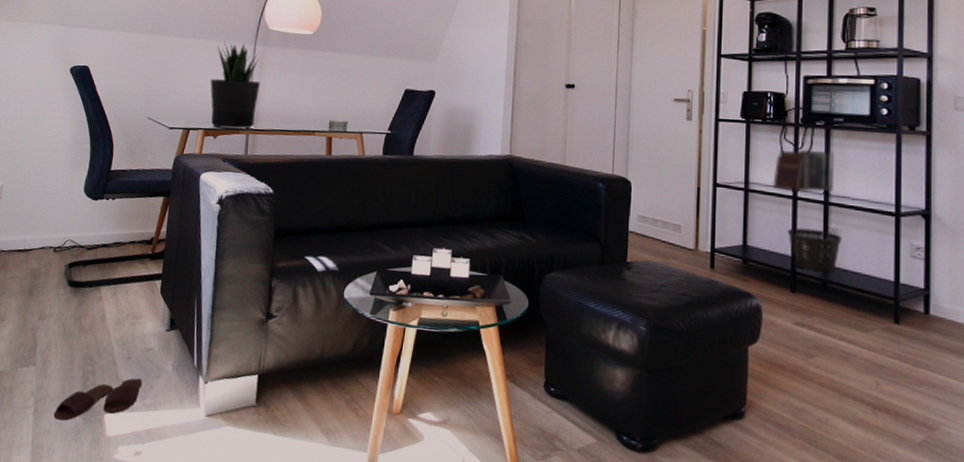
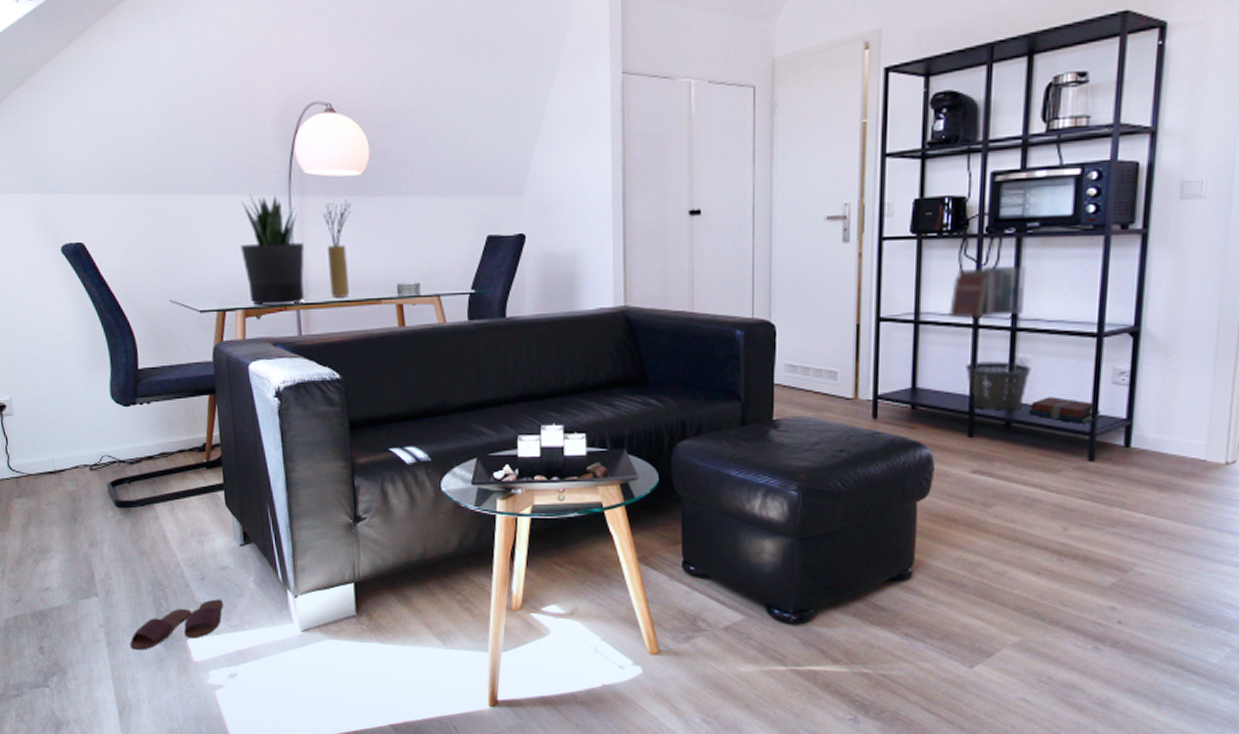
vase: none [275,51,302,128] -> present [323,199,351,298]
books: none [841,263,903,290] -> present [1029,397,1102,424]

